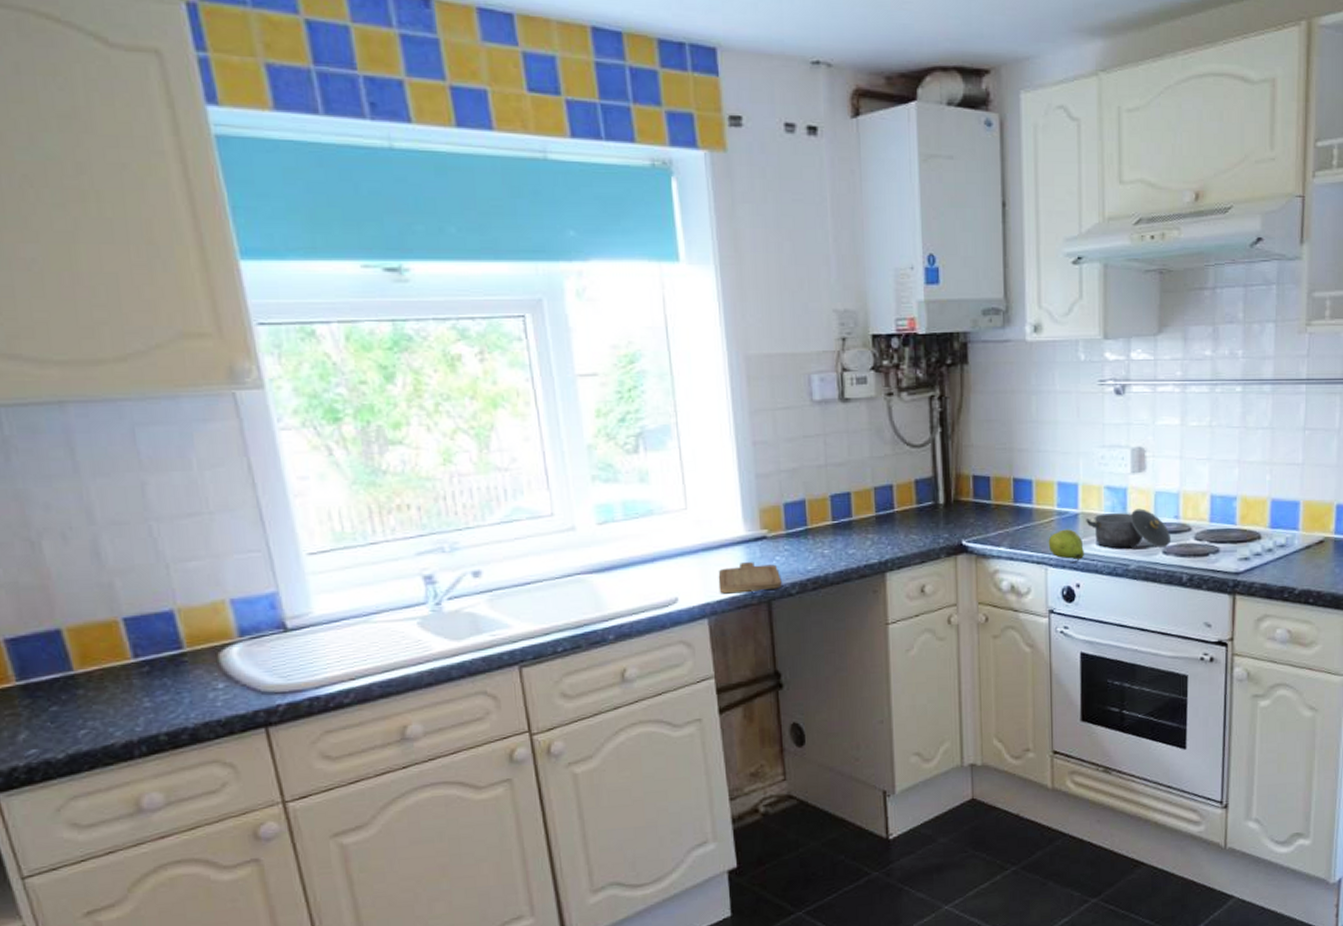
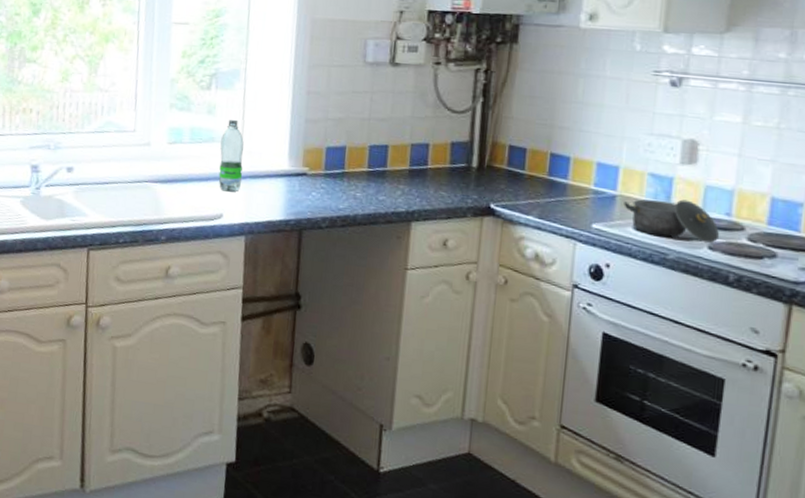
bottle: none [661,485,694,571] -> present [218,119,244,192]
chopping board: present [718,562,782,594] -> none [259,193,315,221]
fruit: present [1048,529,1085,563] -> none [580,208,619,243]

